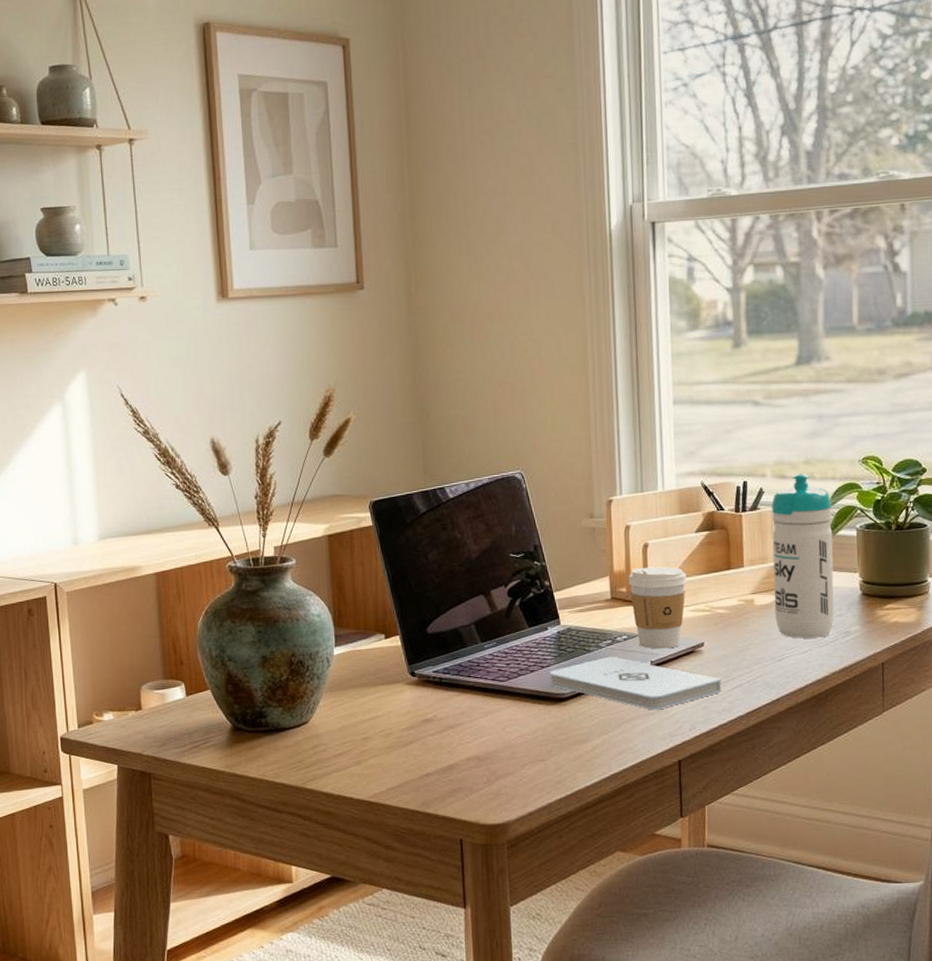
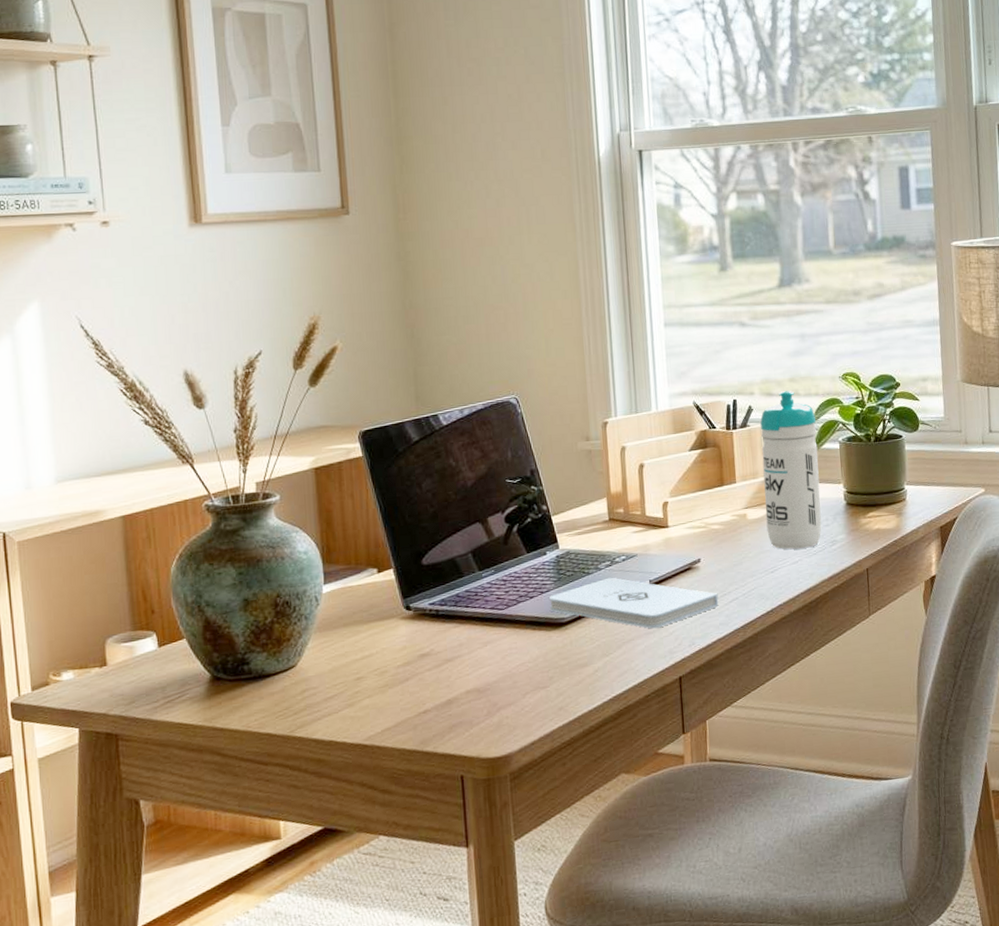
coffee cup: present [628,566,687,649] -> none [625,485,682,568]

